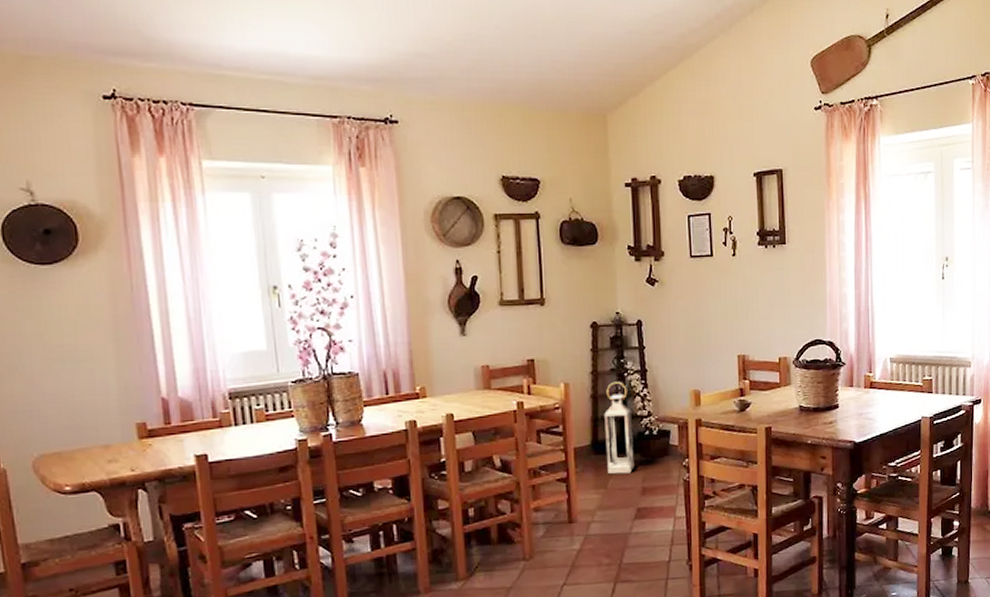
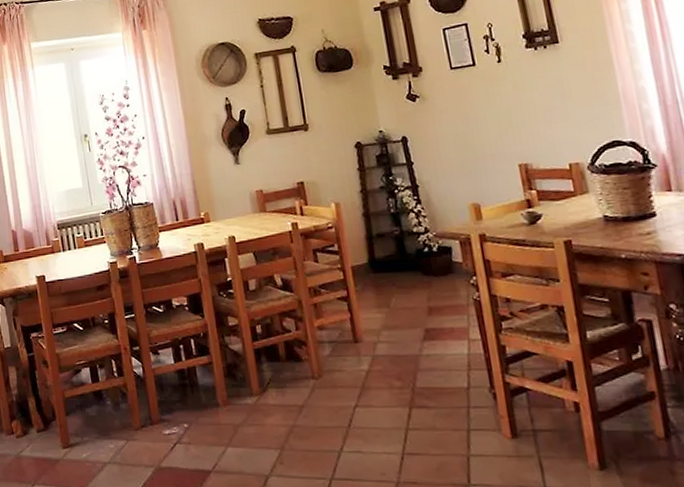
lantern: present [604,381,634,474] -> none [378,198,417,293]

